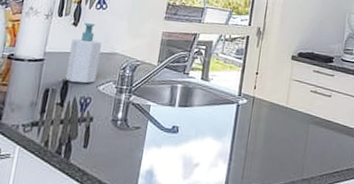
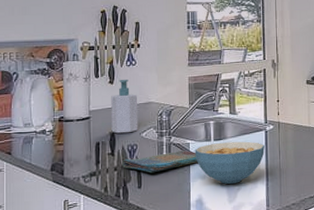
dish towel: none [70,111,157,133] -> present [122,150,198,173]
cereal bowl: none [154,109,234,158] -> present [194,141,265,184]

